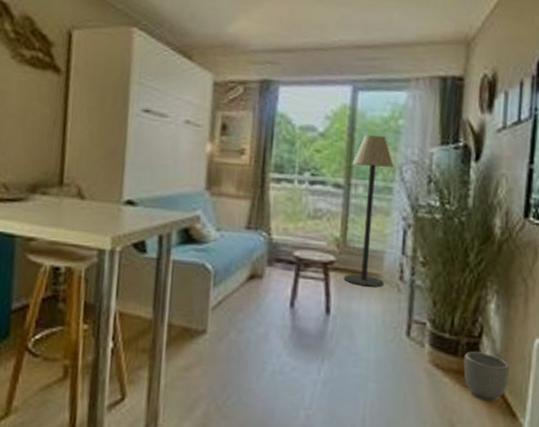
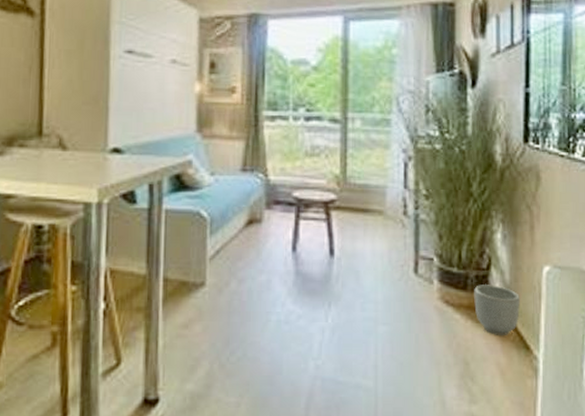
floor lamp: present [344,135,394,287] -> none [346,66,390,224]

